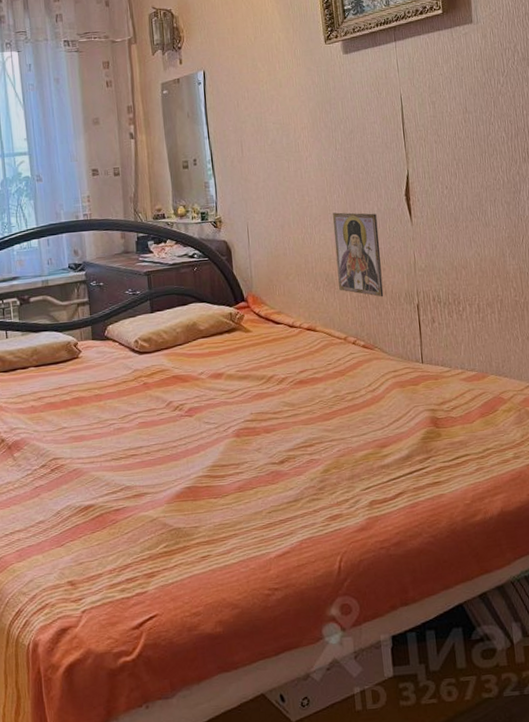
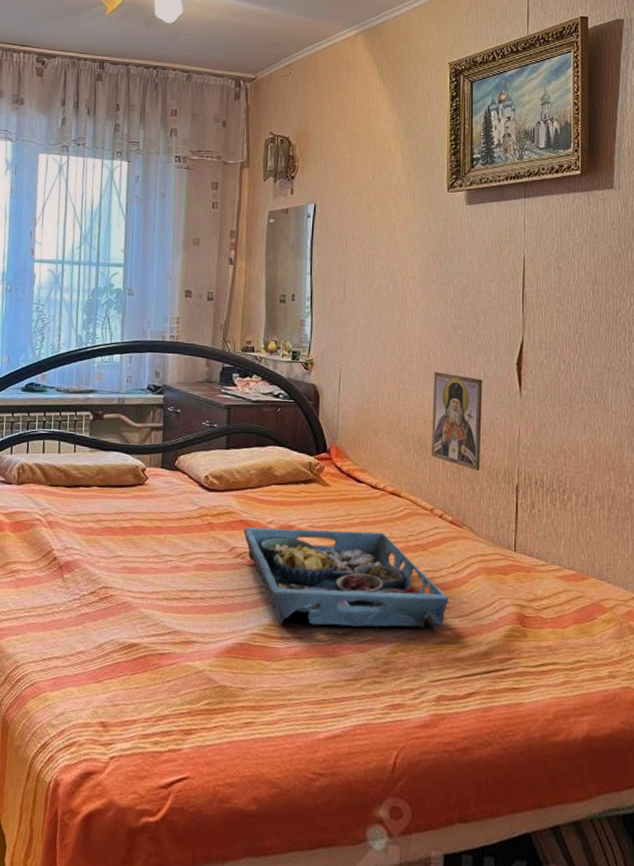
serving tray: none [177,366,371,465] -> present [243,527,449,629]

